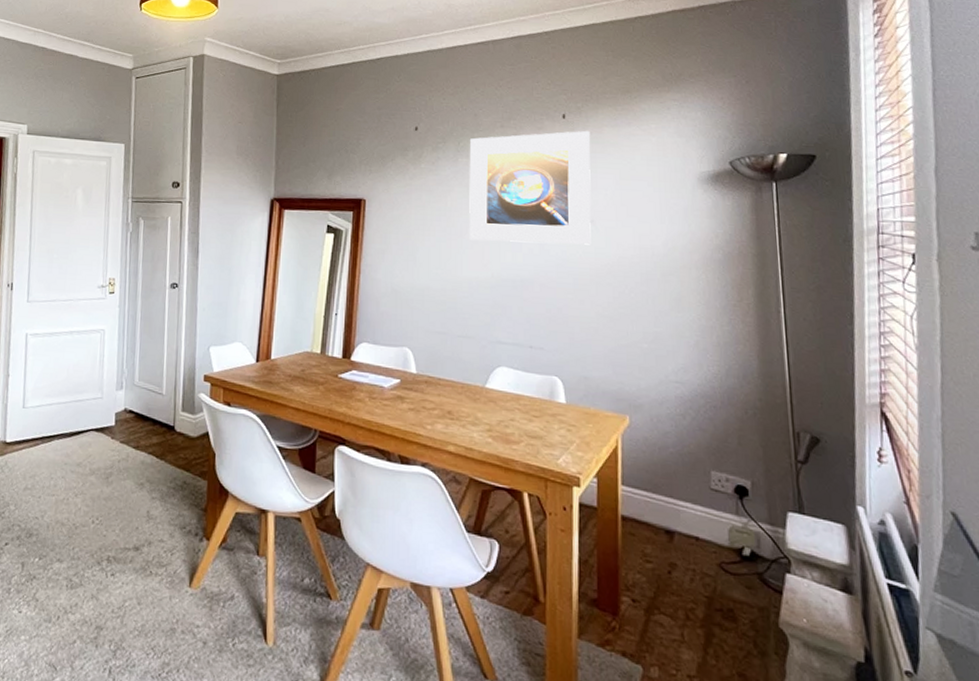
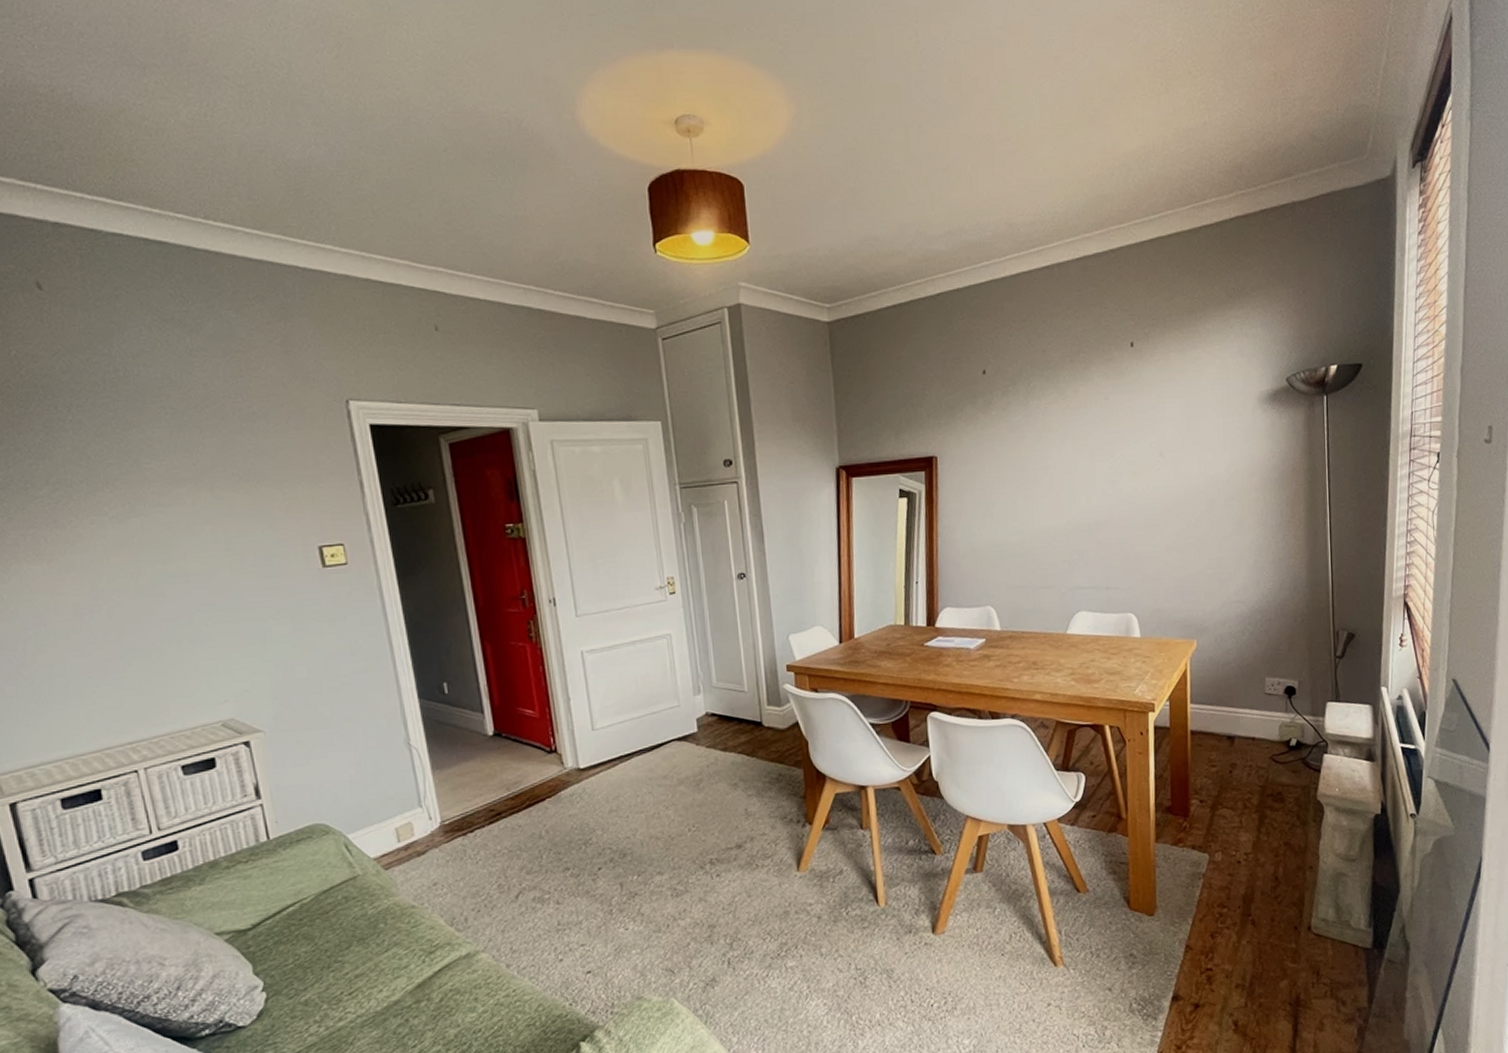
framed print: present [469,130,591,245] -> none [1039,358,1161,488]

